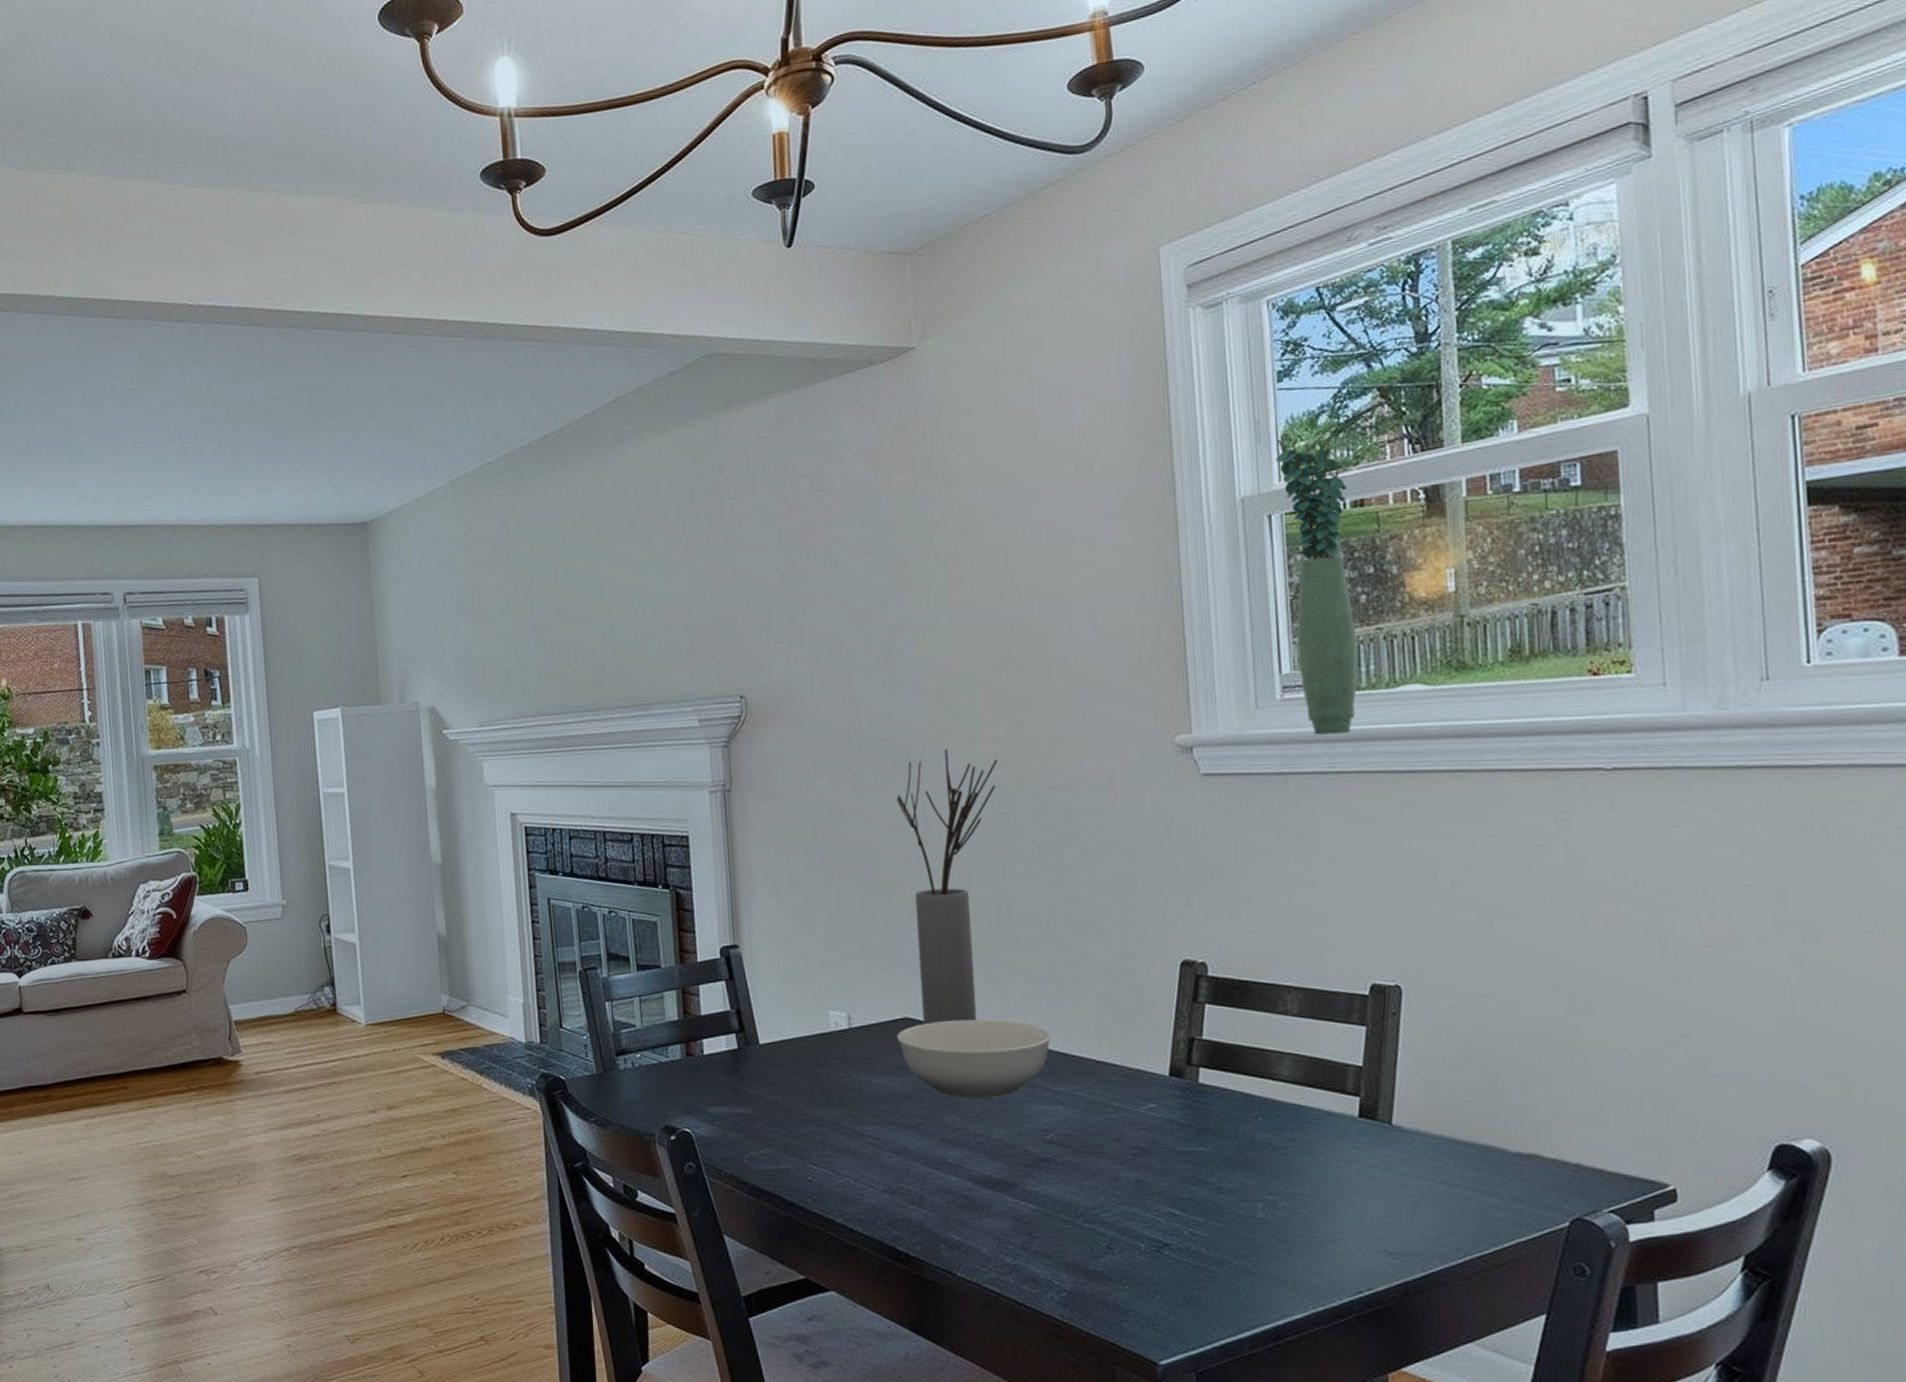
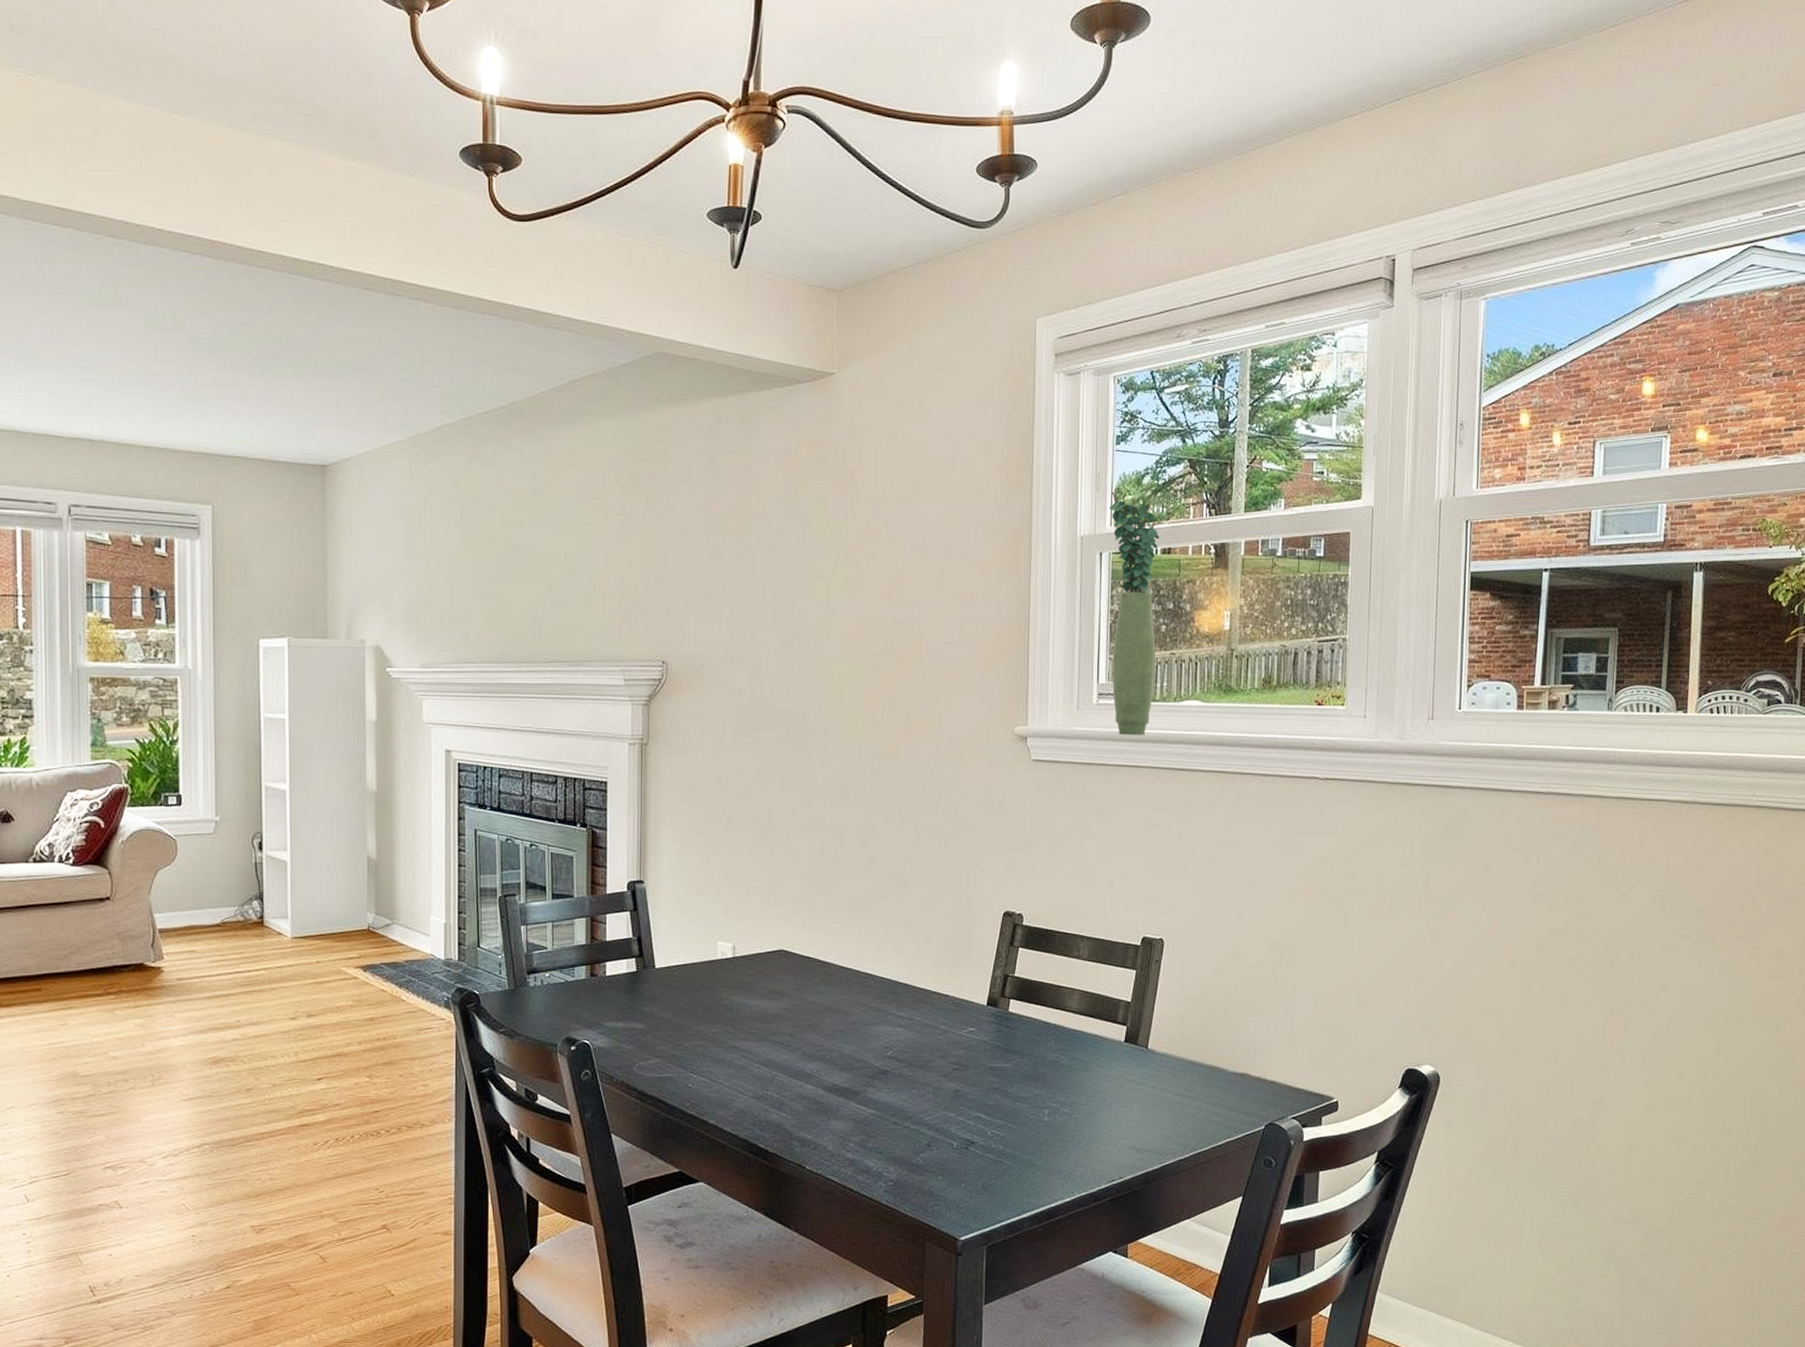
vase: present [896,748,998,1025] -> none [788,722,874,956]
bowl: present [896,1019,1052,1099] -> none [772,953,898,1020]

